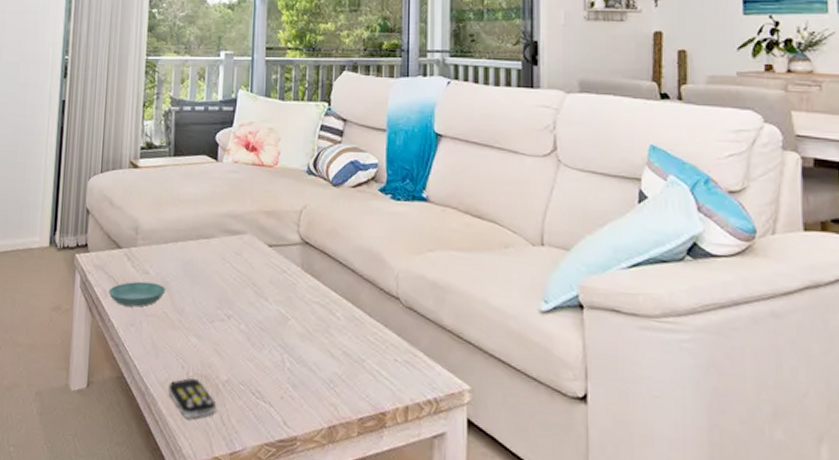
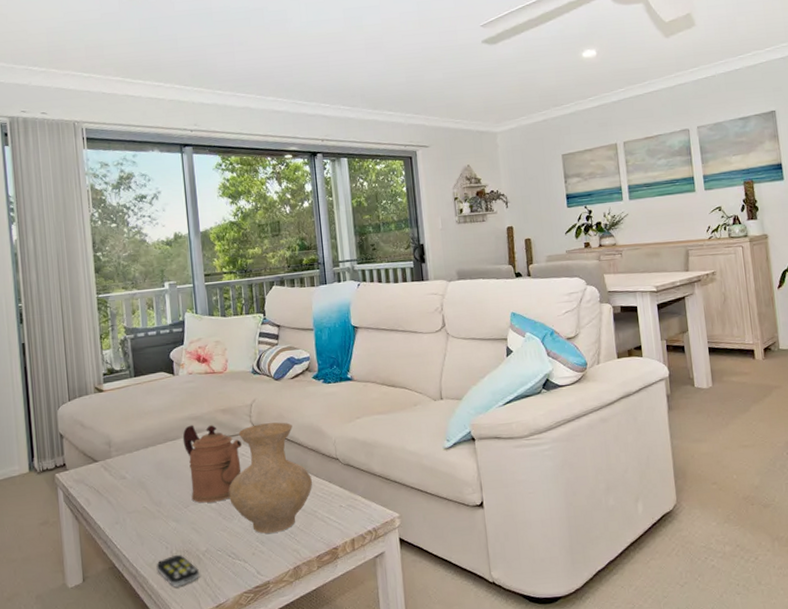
saucer: present [108,281,166,307] -> none [91,484,143,509]
coffeepot: none [217,223,285,324] -> present [182,424,243,503]
vase: none [262,236,364,377] -> present [229,422,313,534]

